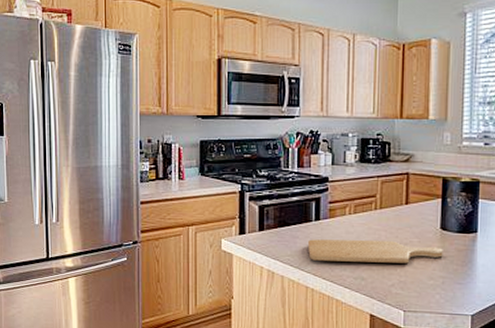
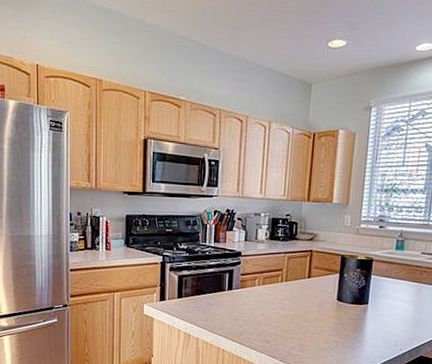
chopping board: present [308,239,443,263] -> none [221,306,338,329]

